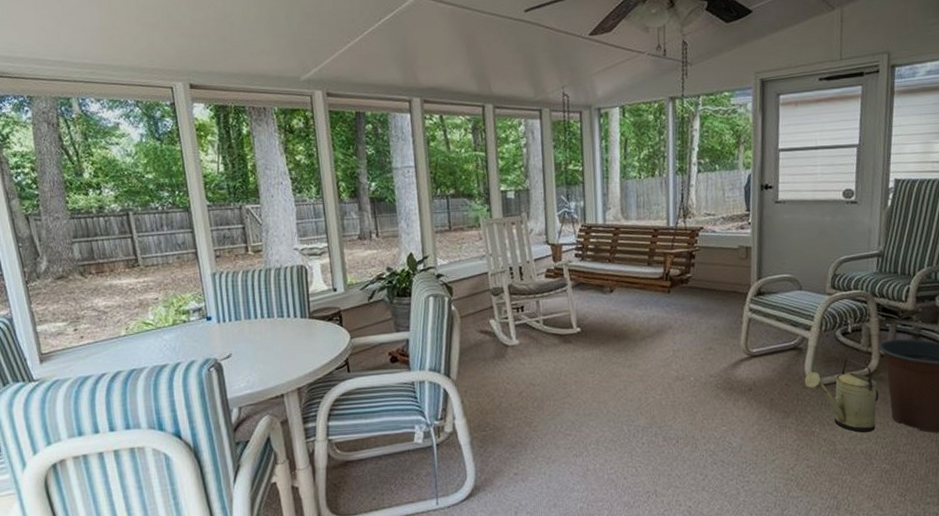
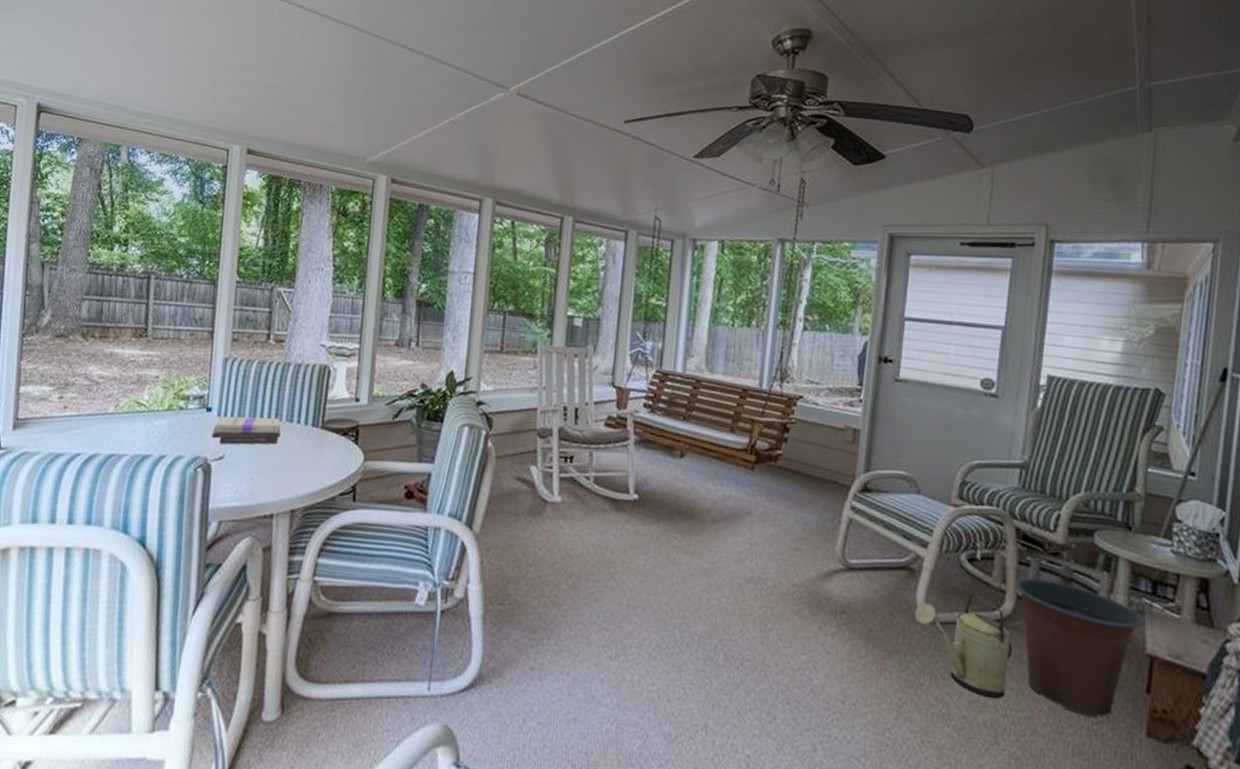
books: none [216,316,276,345] -> present [211,416,281,445]

